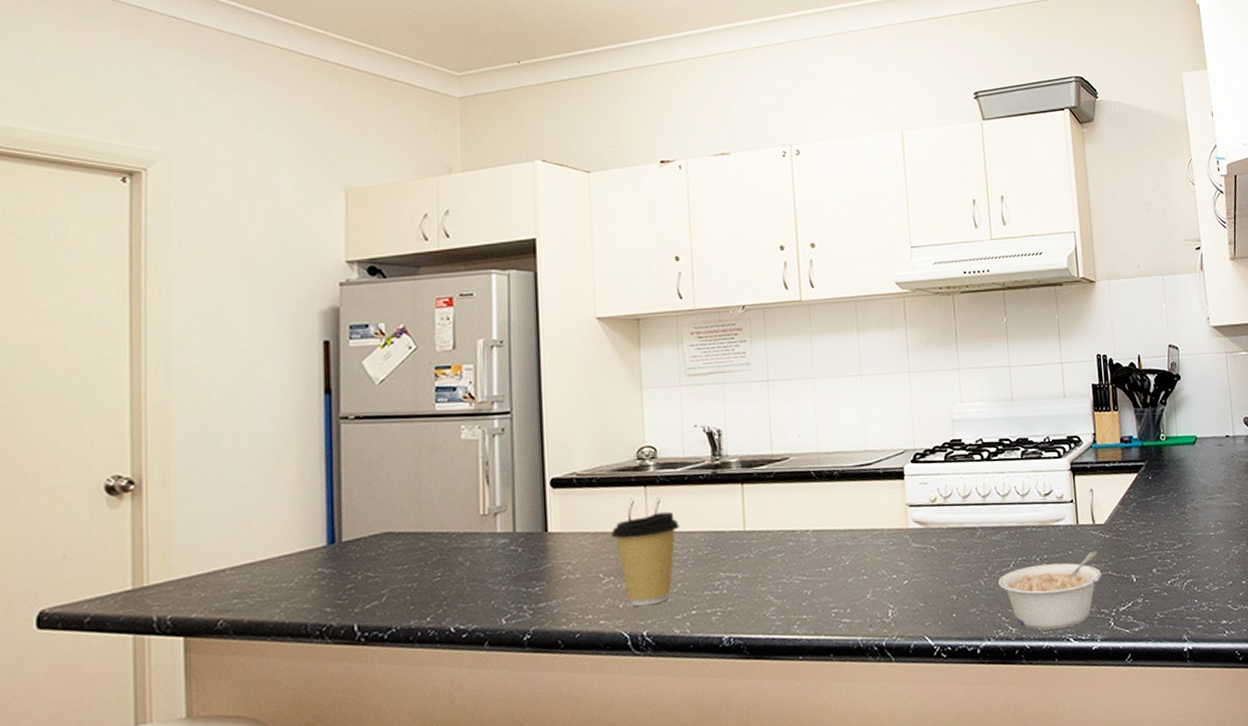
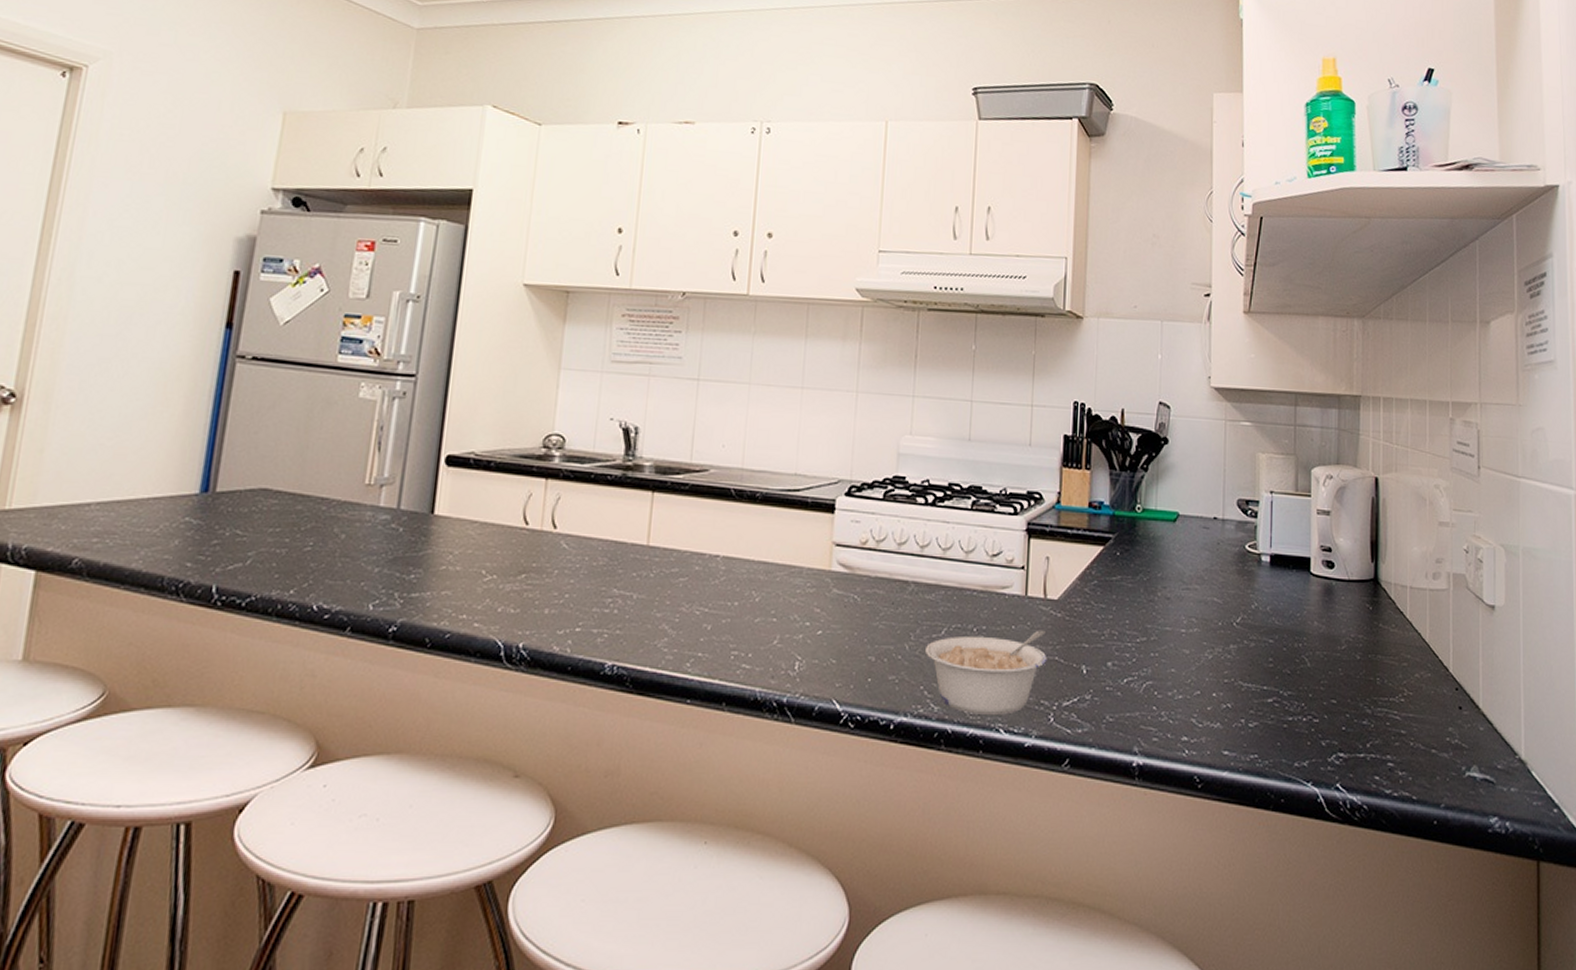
coffee cup: present [610,511,680,607] -> none [500,510,577,614]

